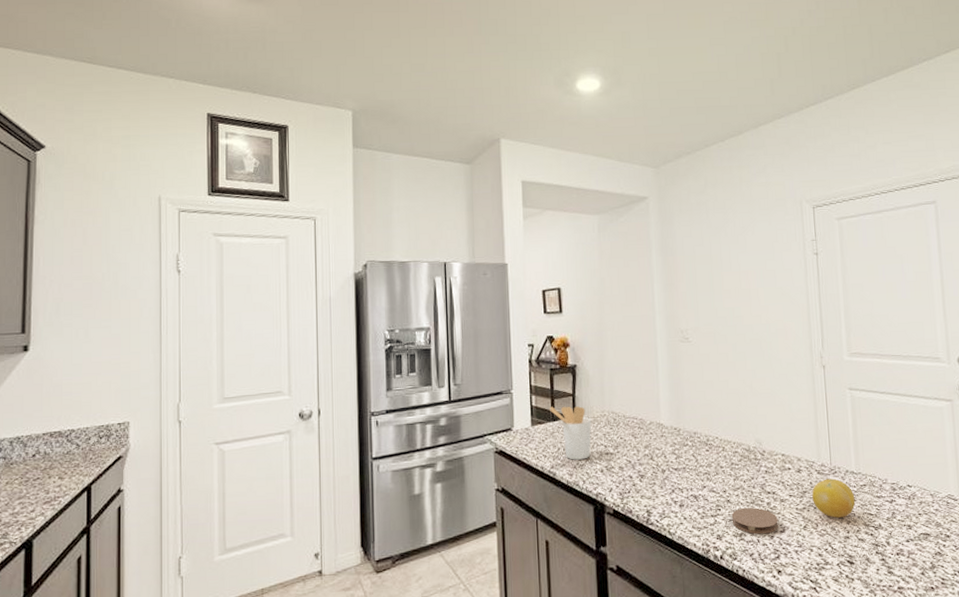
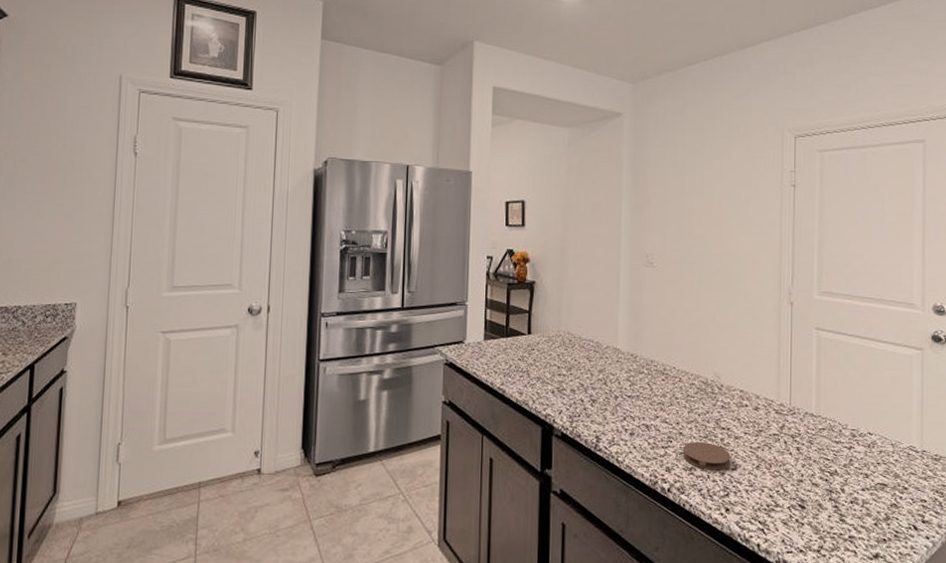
utensil holder: present [549,406,591,460] -> none [503,322,545,379]
fruit: present [812,478,855,518] -> none [768,419,812,460]

